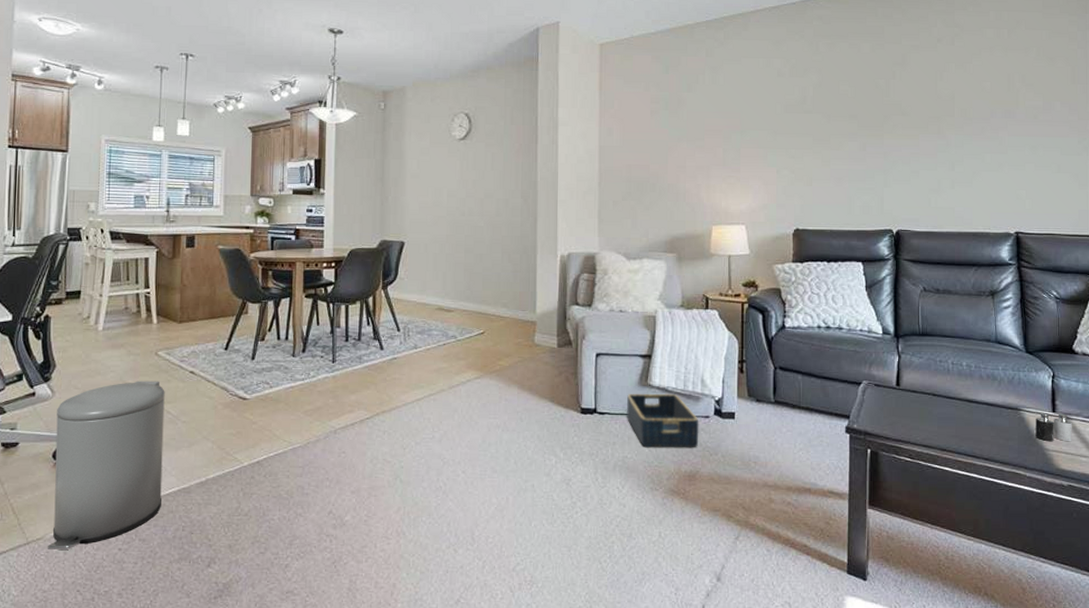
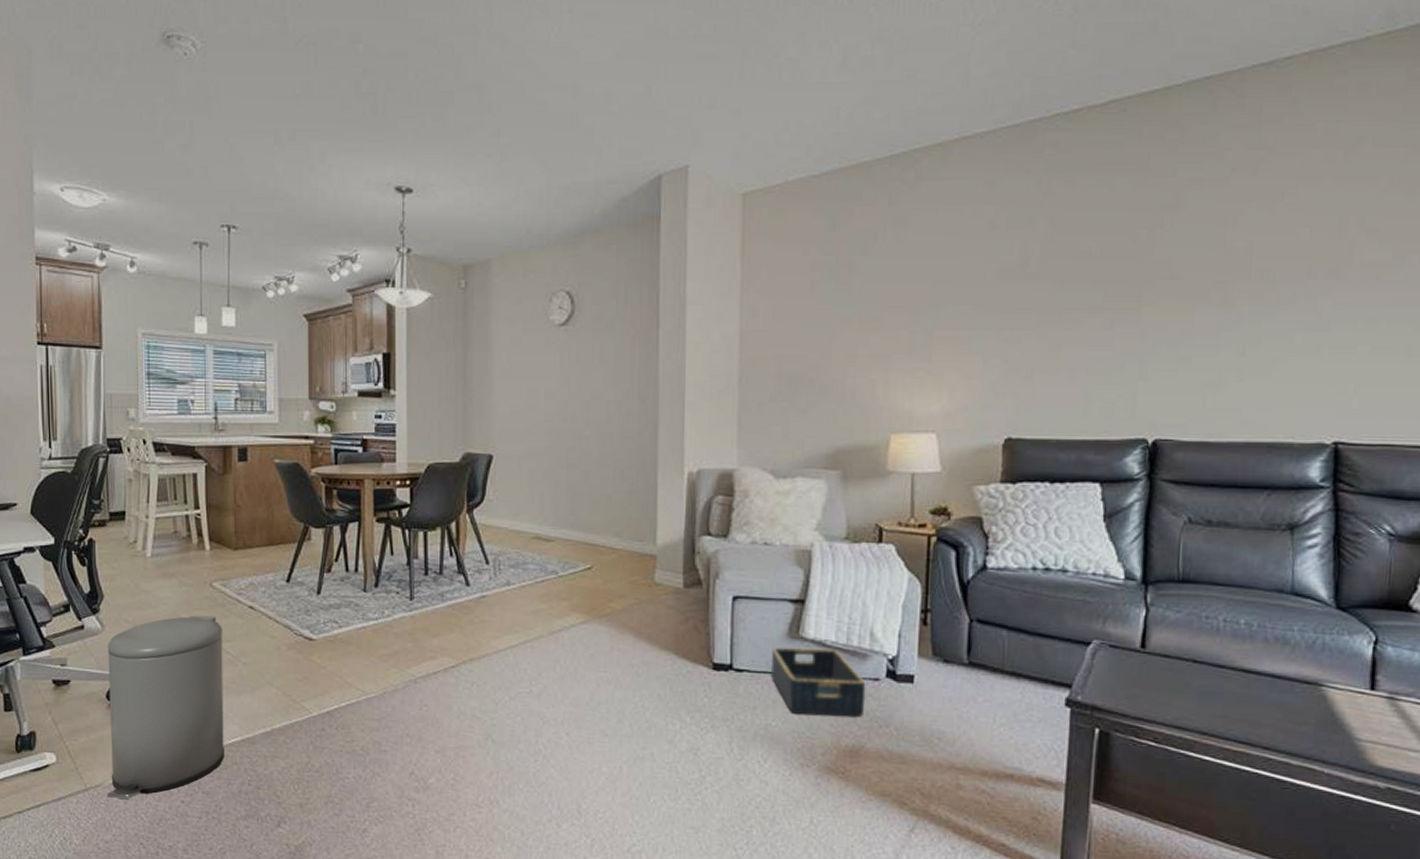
candle: present [1035,412,1073,442] -> none [1342,689,1401,731]

